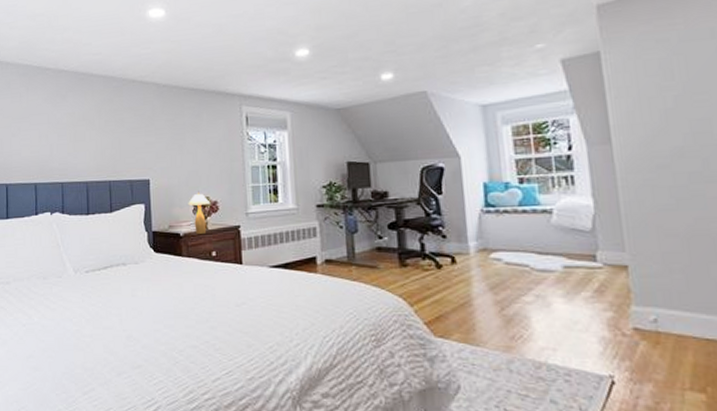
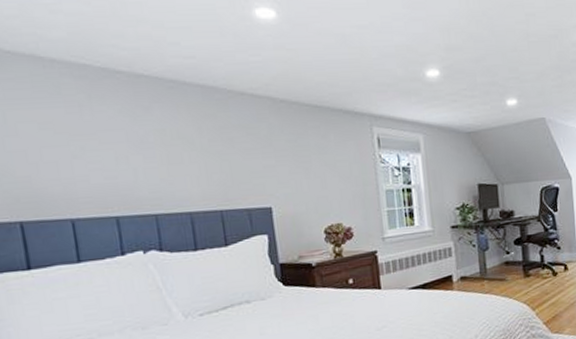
table lamp: present [188,192,211,234] -> none [319,218,344,263]

